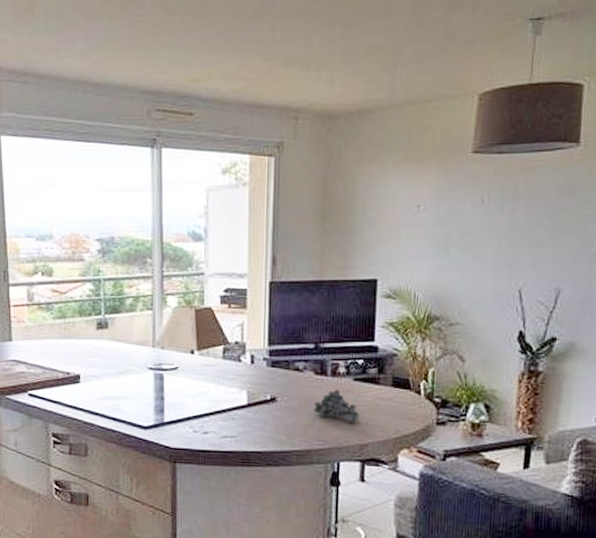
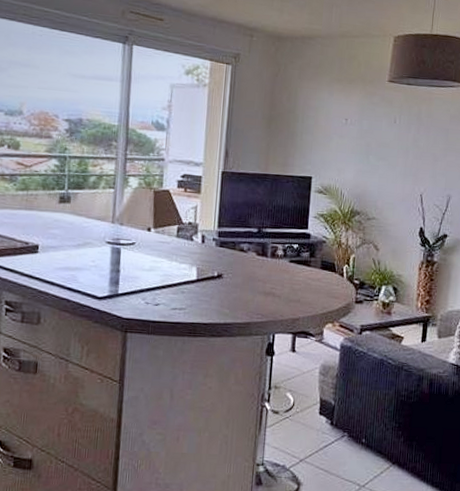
fruit: present [313,389,360,423] -> none [254,269,293,300]

